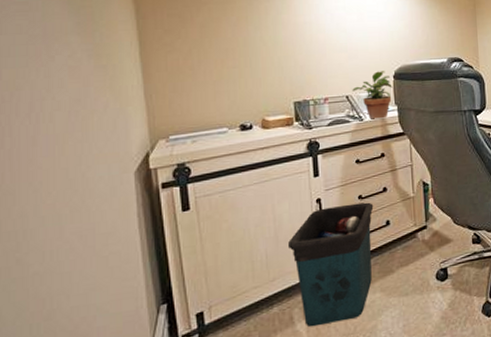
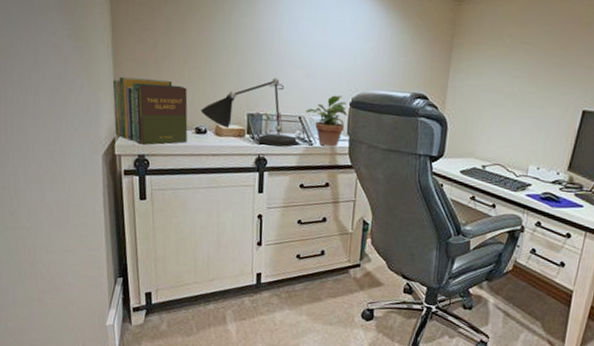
books: none [144,83,232,154] -> present [113,76,188,146]
desk lamp: none [244,64,348,130] -> present [200,78,298,148]
recycling bin: present [288,202,374,327] -> none [228,224,311,333]

